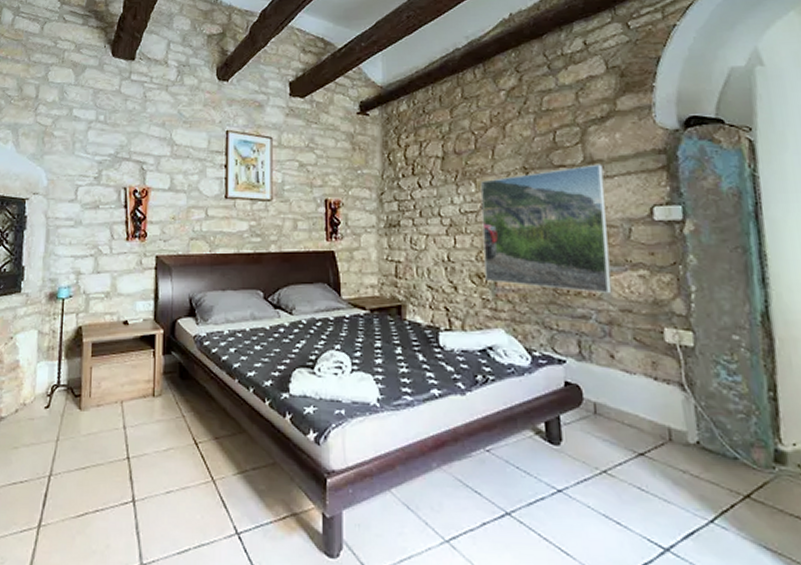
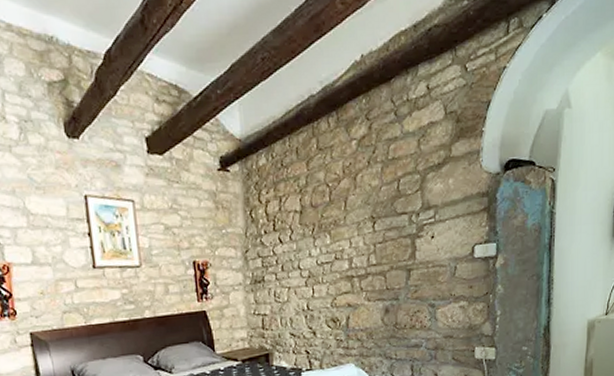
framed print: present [480,163,612,293] -> none [334,209,439,325]

